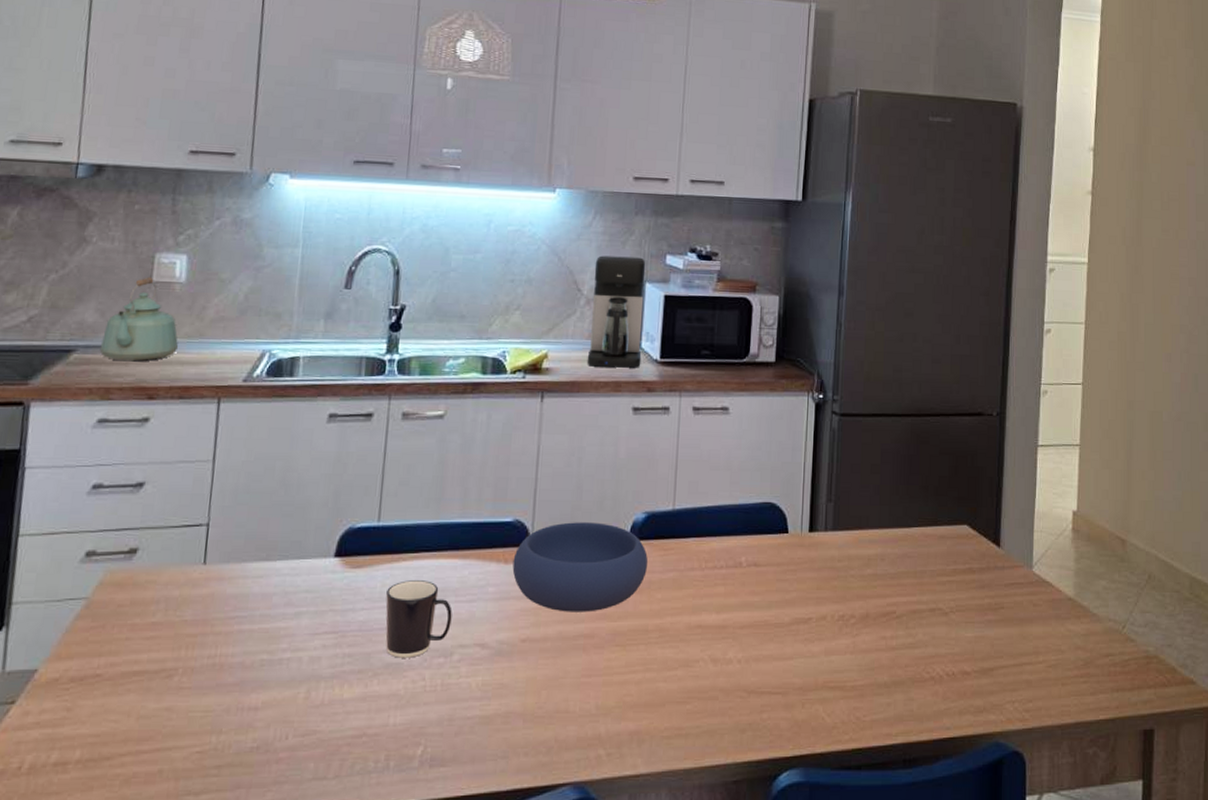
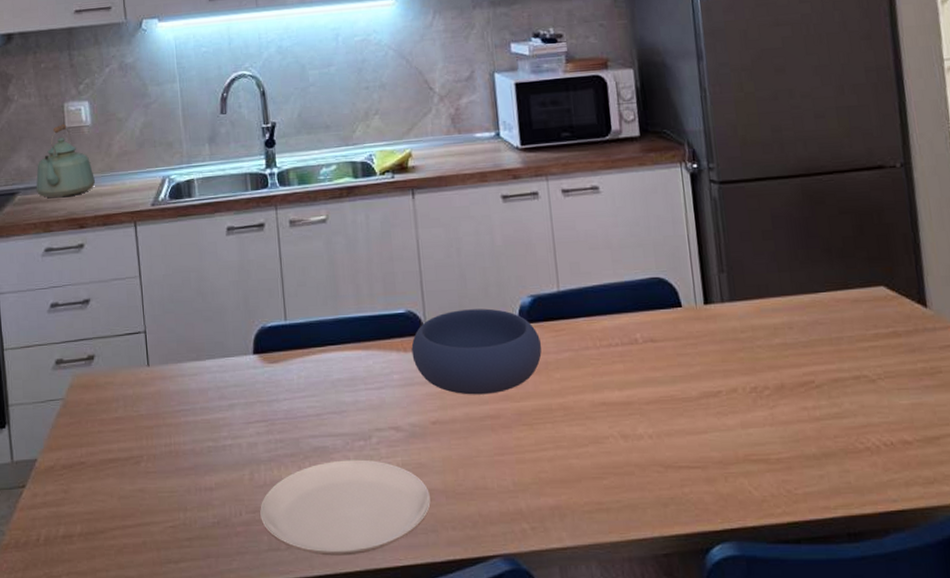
plate: none [310,678,507,785] -> present [260,459,431,556]
mug: present [385,580,453,658] -> none [303,371,365,442]
coffee maker: present [587,255,646,368] -> none [442,49,503,160]

